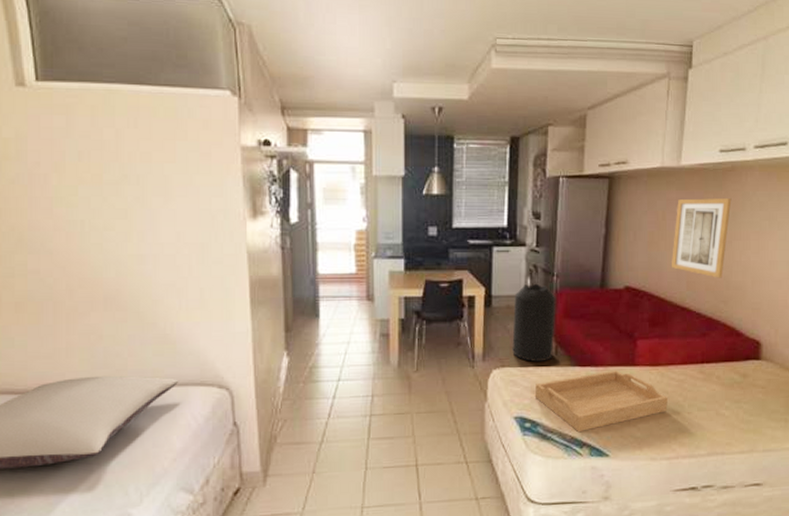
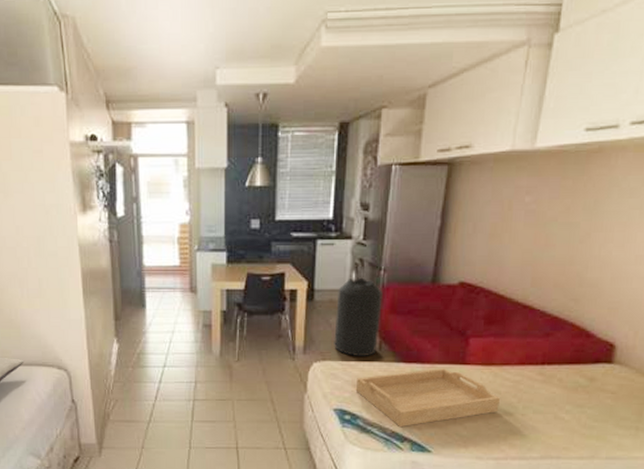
wall art: present [671,198,732,278] -> none [514,185,595,274]

